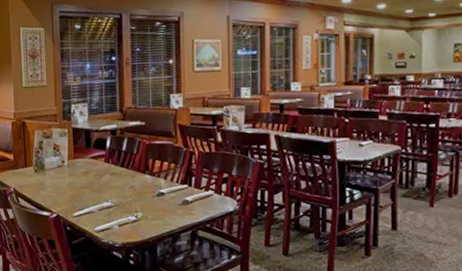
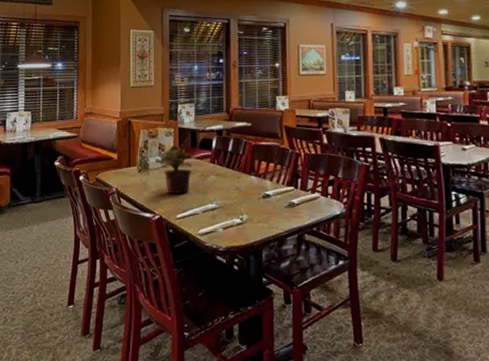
potted plant: none [50,145,87,193] -> present [155,145,192,193]

